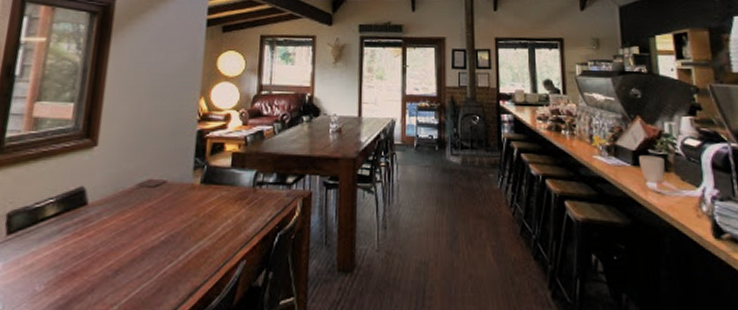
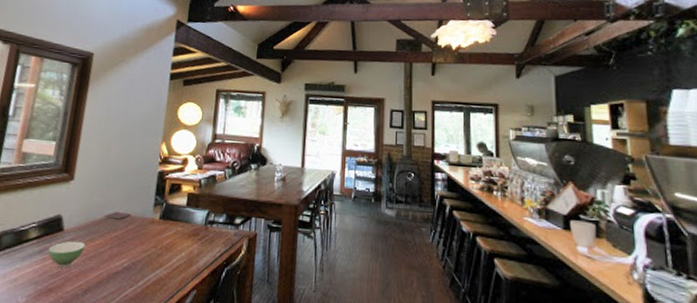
bowl: none [69,215,115,247] -> present [48,240,86,268]

